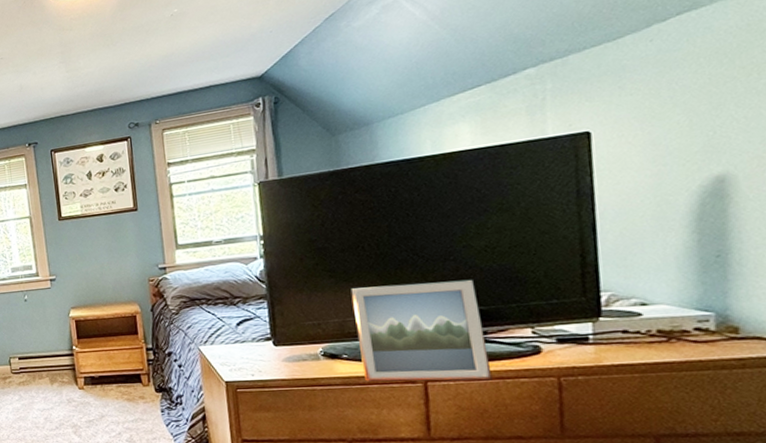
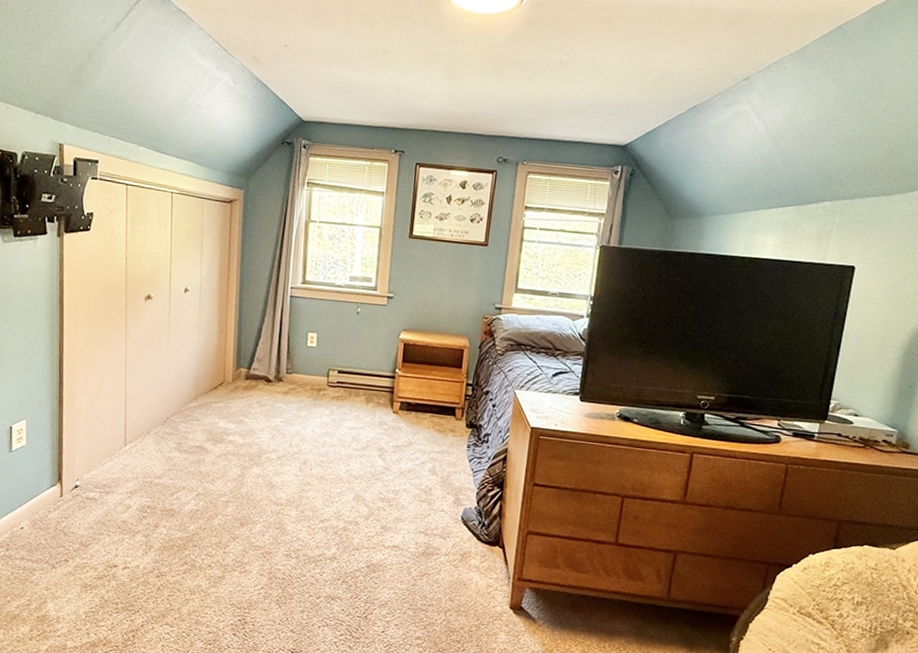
picture frame: present [350,279,493,382] -> none [646,361,747,460]

